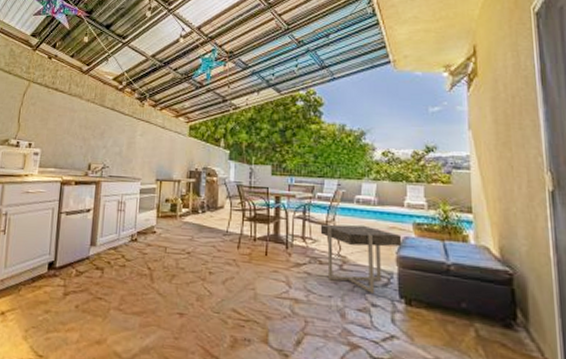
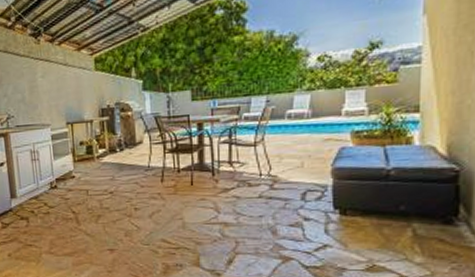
side table: present [320,224,402,294] -> none [248,141,338,208]

